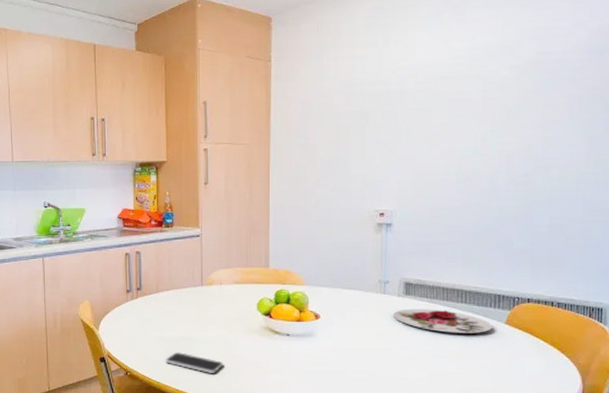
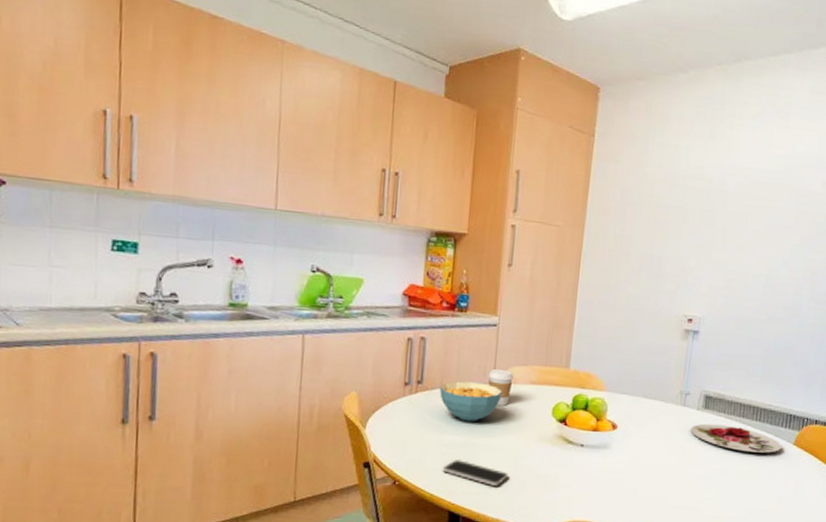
cereal bowl: none [156,286,210,320] -> present [439,381,502,422]
coffee cup: none [196,273,219,304] -> present [488,368,514,406]

